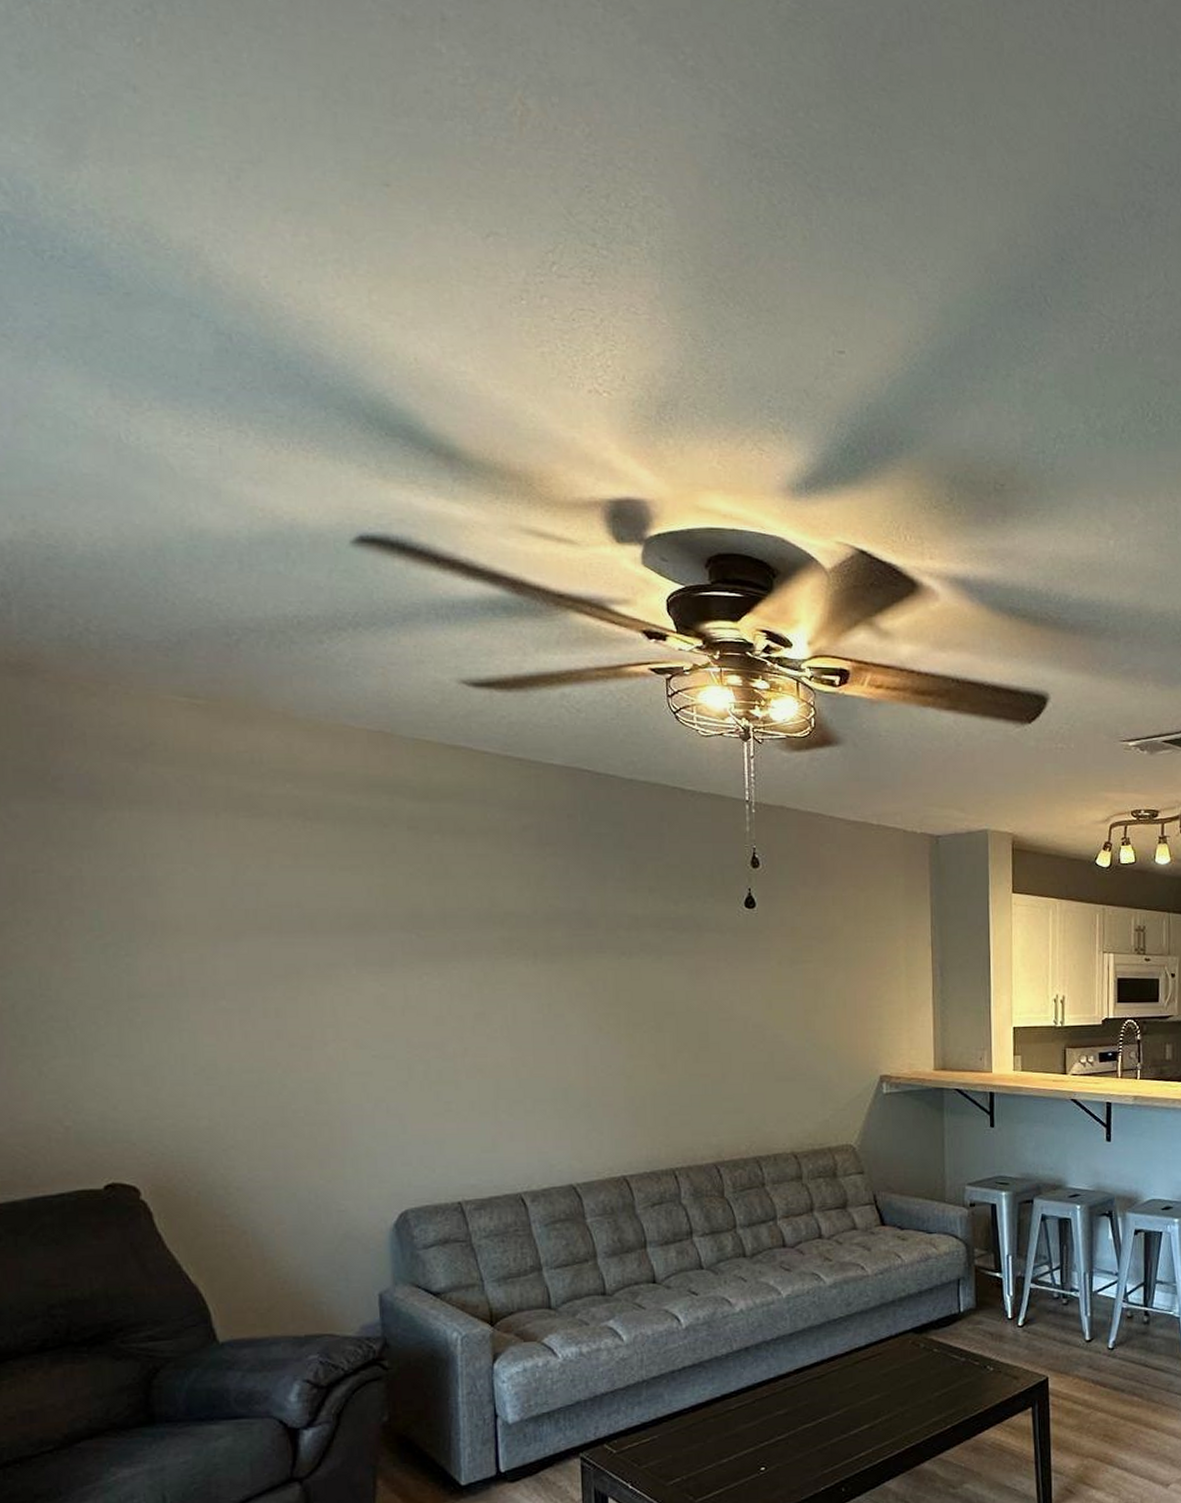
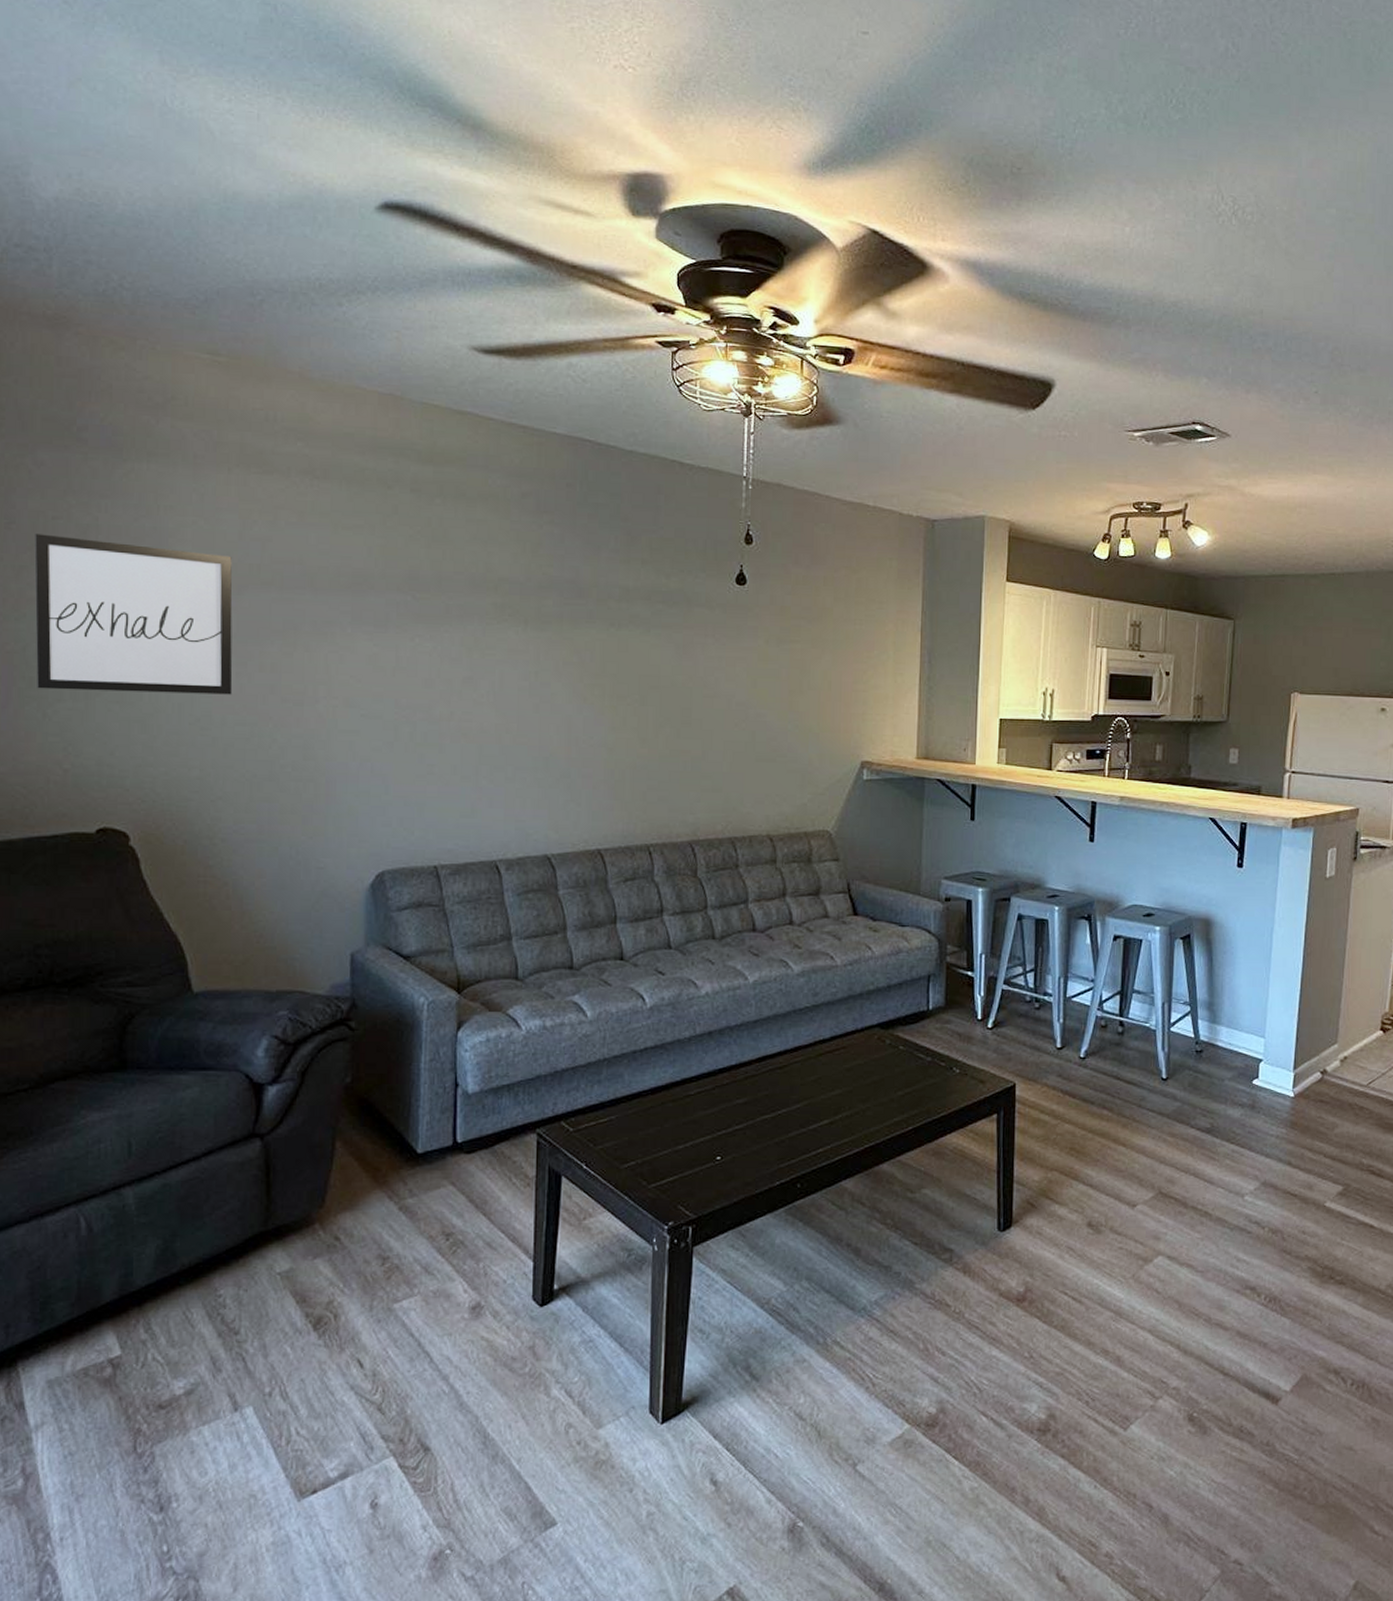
wall art: none [15,888,237,1047] -> present [34,534,233,695]

